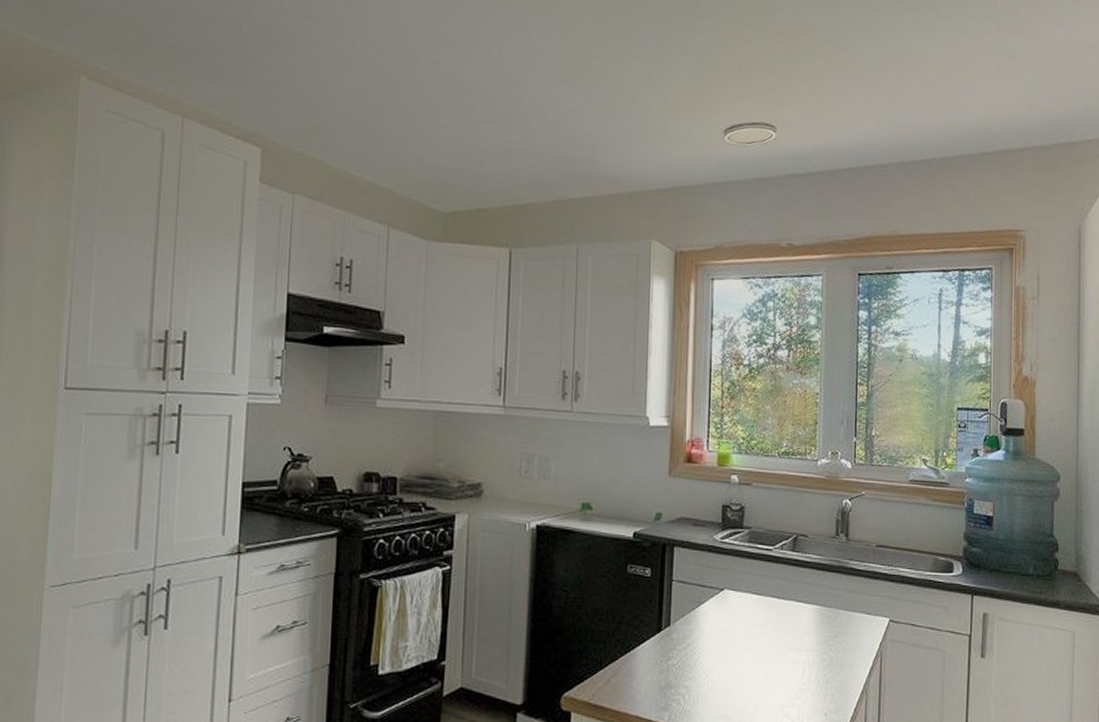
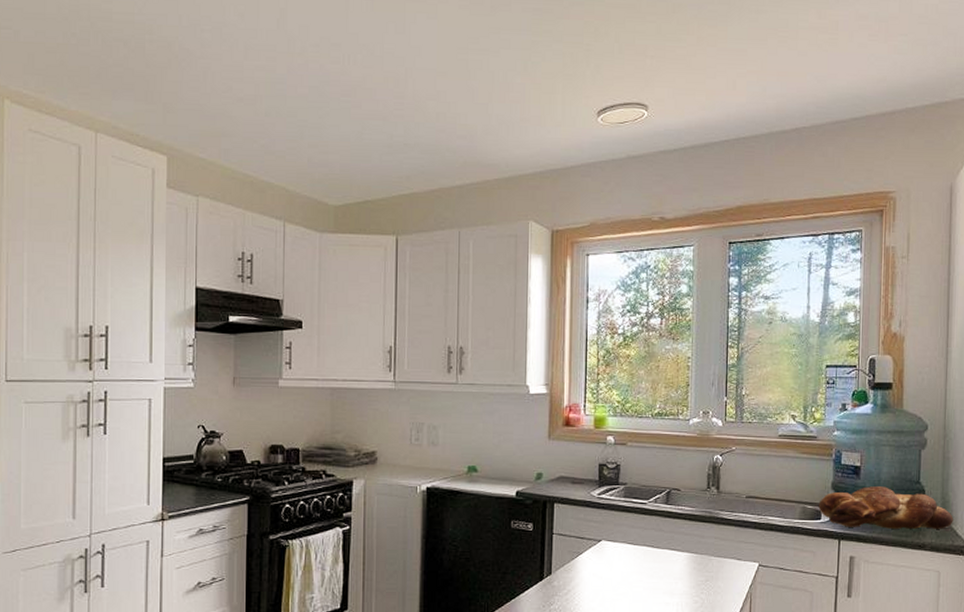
bread loaf: none [950,538,1087,586] -> present [818,486,953,529]

